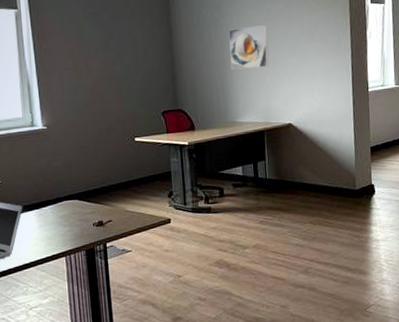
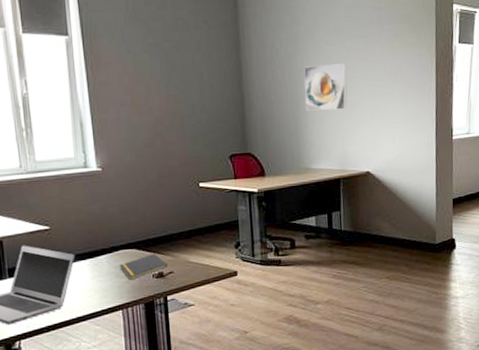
notepad: none [63,203,107,229] -> present [119,253,168,280]

